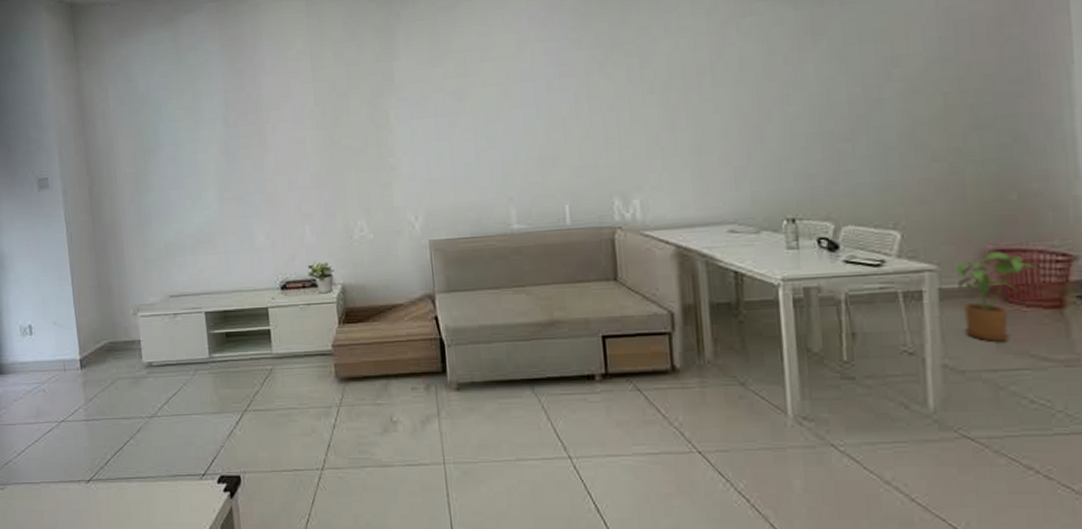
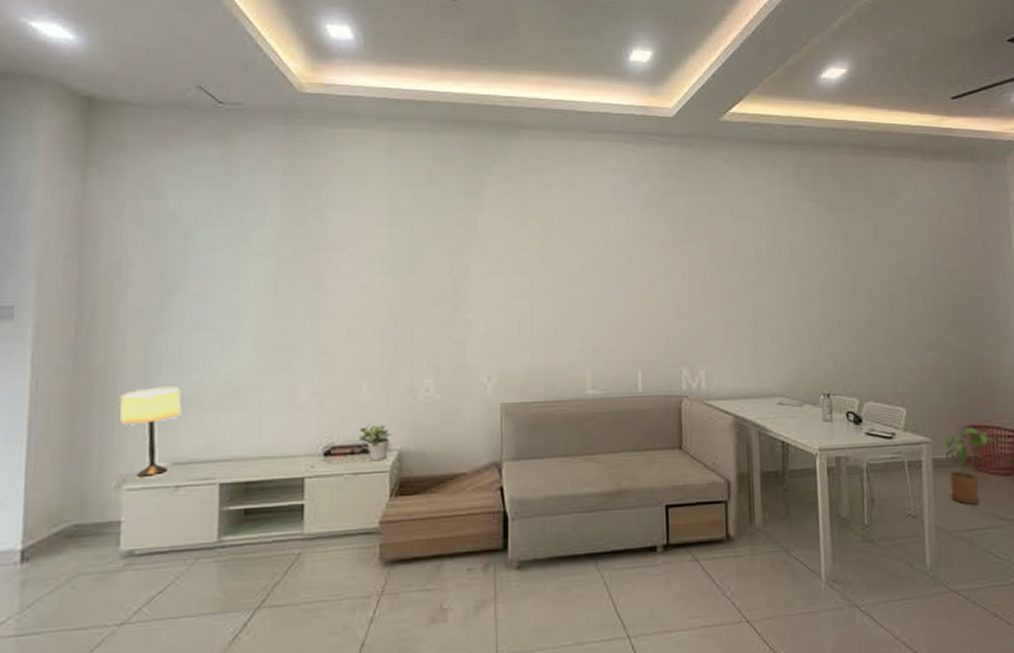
table lamp: none [127,236,170,308] -> present [120,388,181,479]

